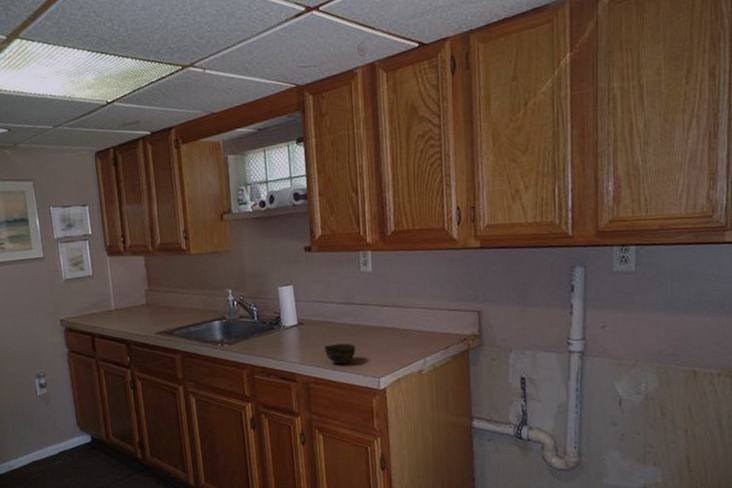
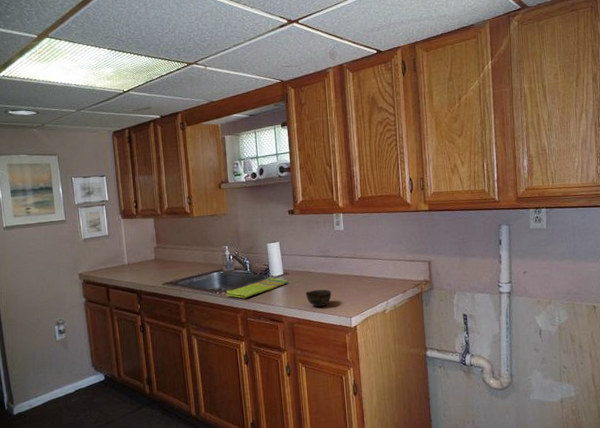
dish towel: none [229,327,303,353] -> present [226,277,288,299]

